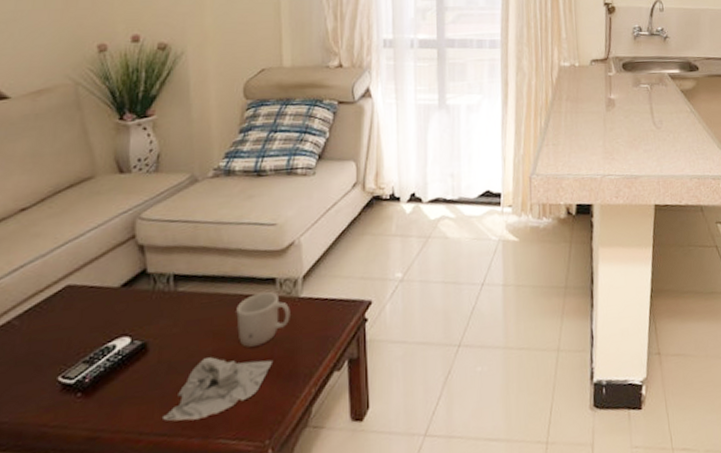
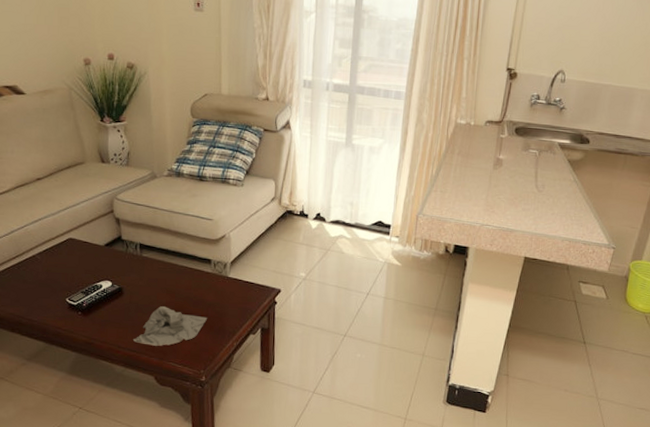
mug: present [236,292,290,348] -> none [183,268,221,305]

